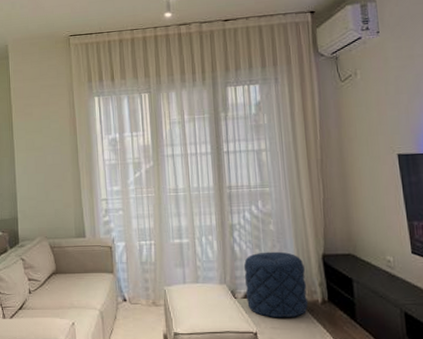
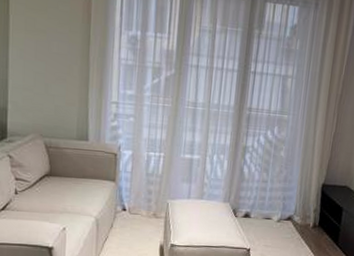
pouf: present [243,251,309,318] -> none [246,176,305,238]

